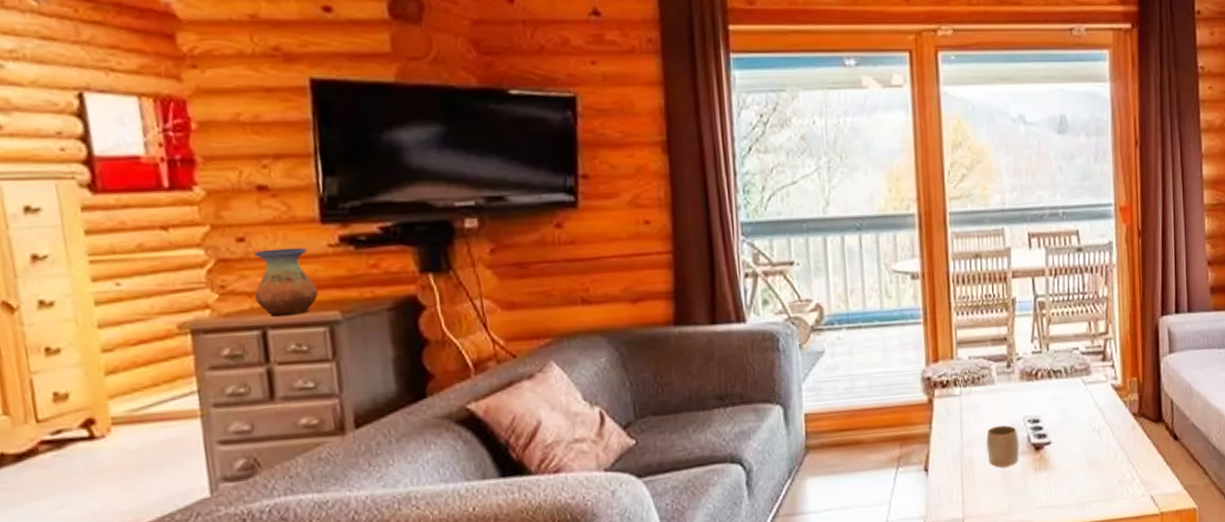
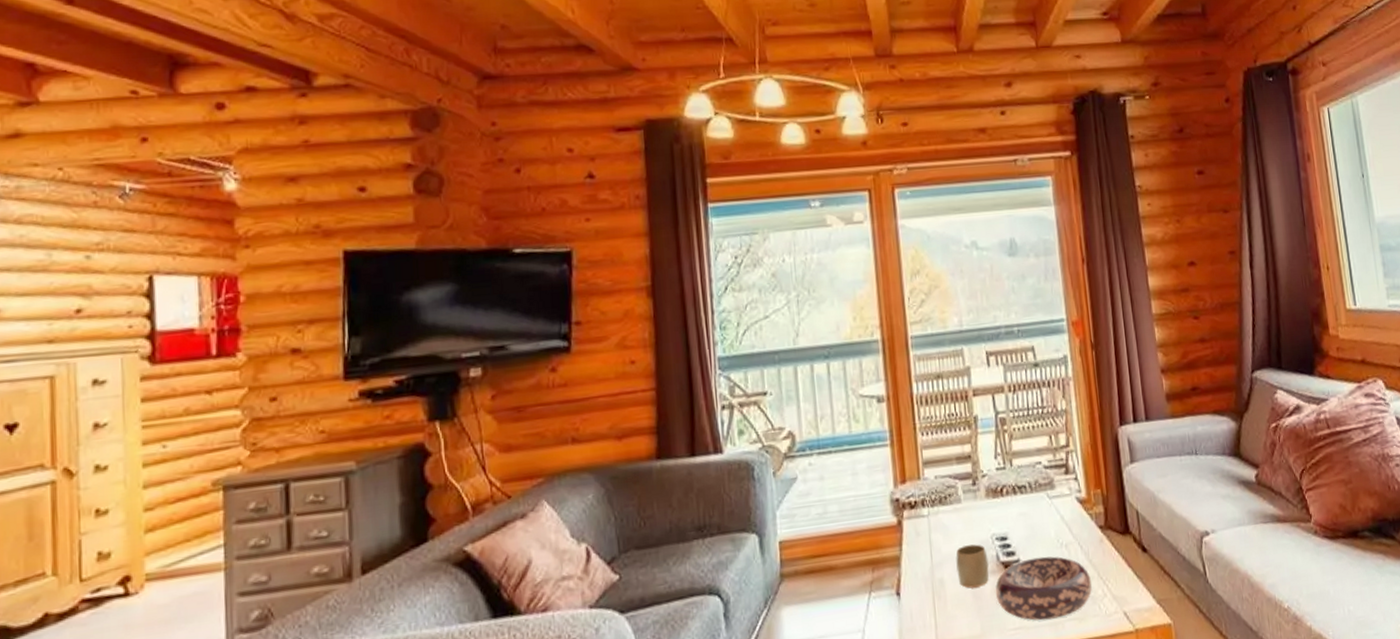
vase: present [253,247,319,318] -> none [280,403,337,471]
decorative bowl: none [1024,440,1122,501] -> present [995,556,1093,621]

